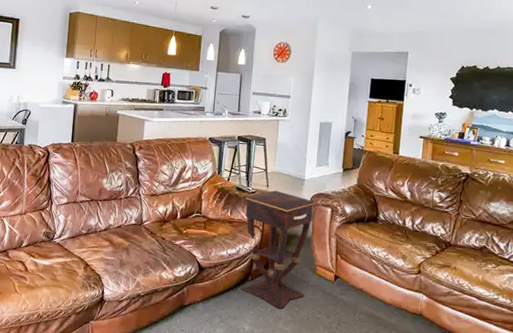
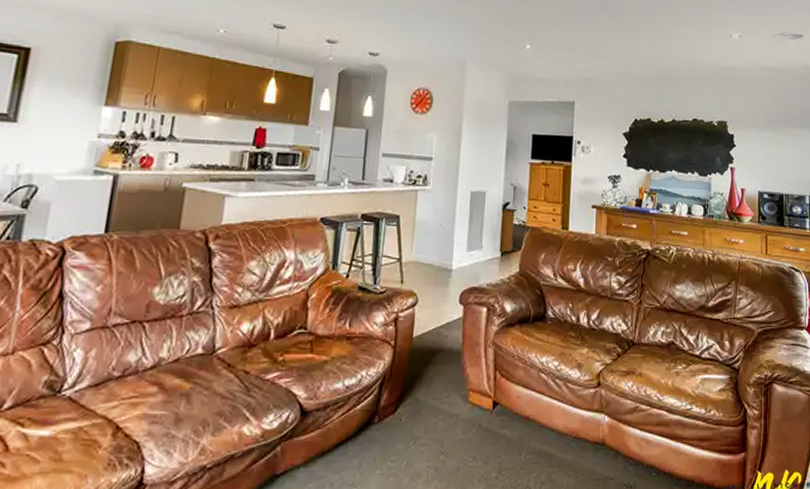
side table: present [241,190,315,309] -> none [363,287,466,461]

